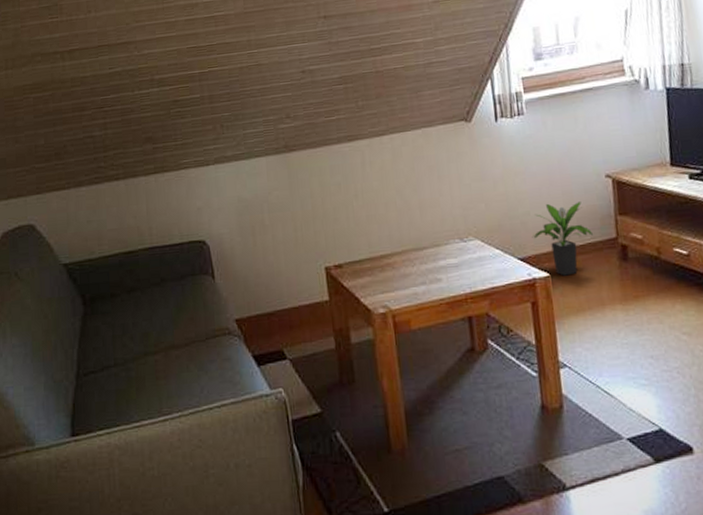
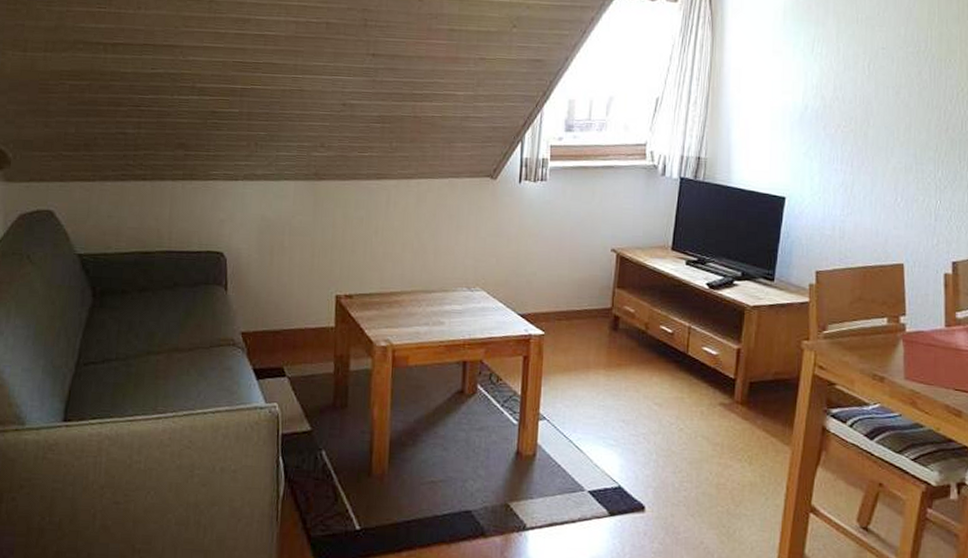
potted plant: present [532,201,593,276] -> none [534,267,590,337]

